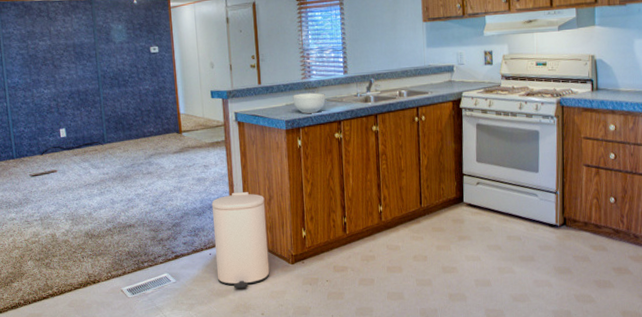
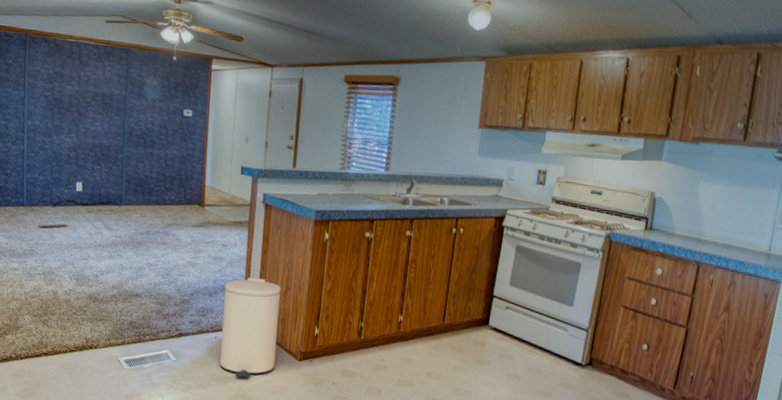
bowl: present [292,92,326,114] -> none [326,184,363,208]

